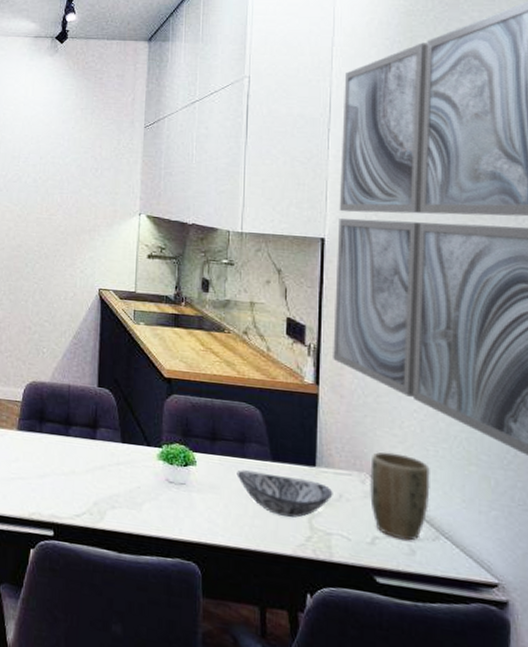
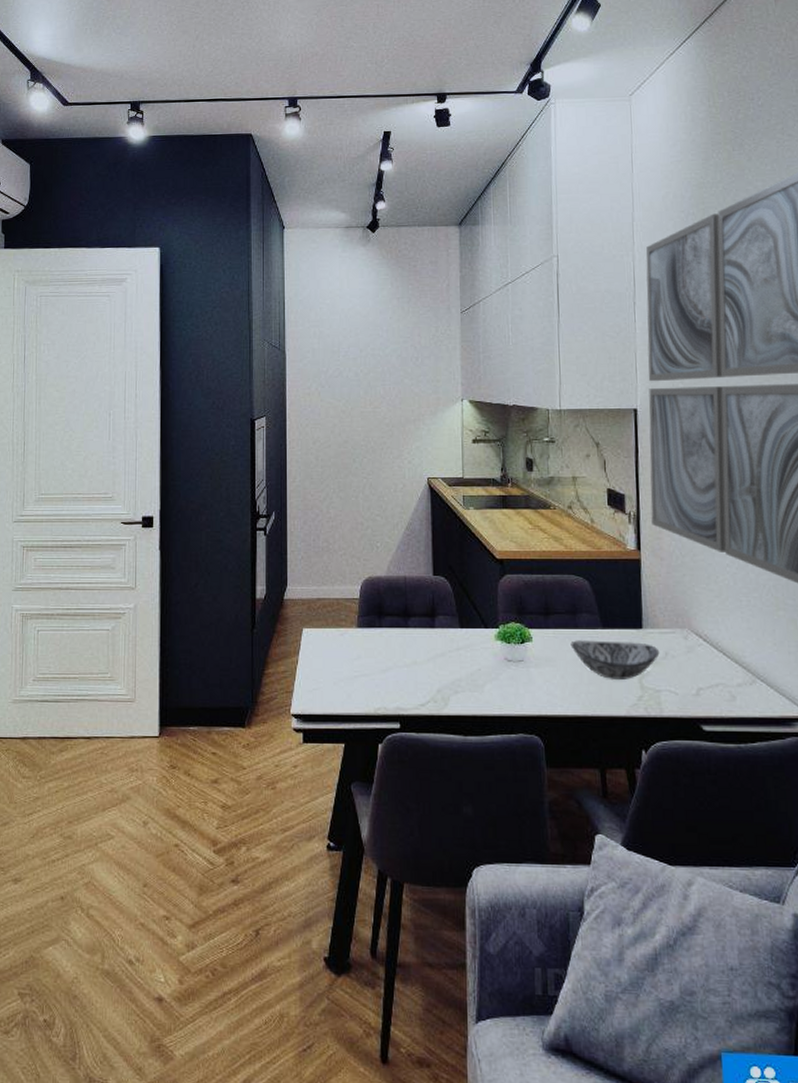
plant pot: present [370,451,430,541] -> none [691,607,746,688]

